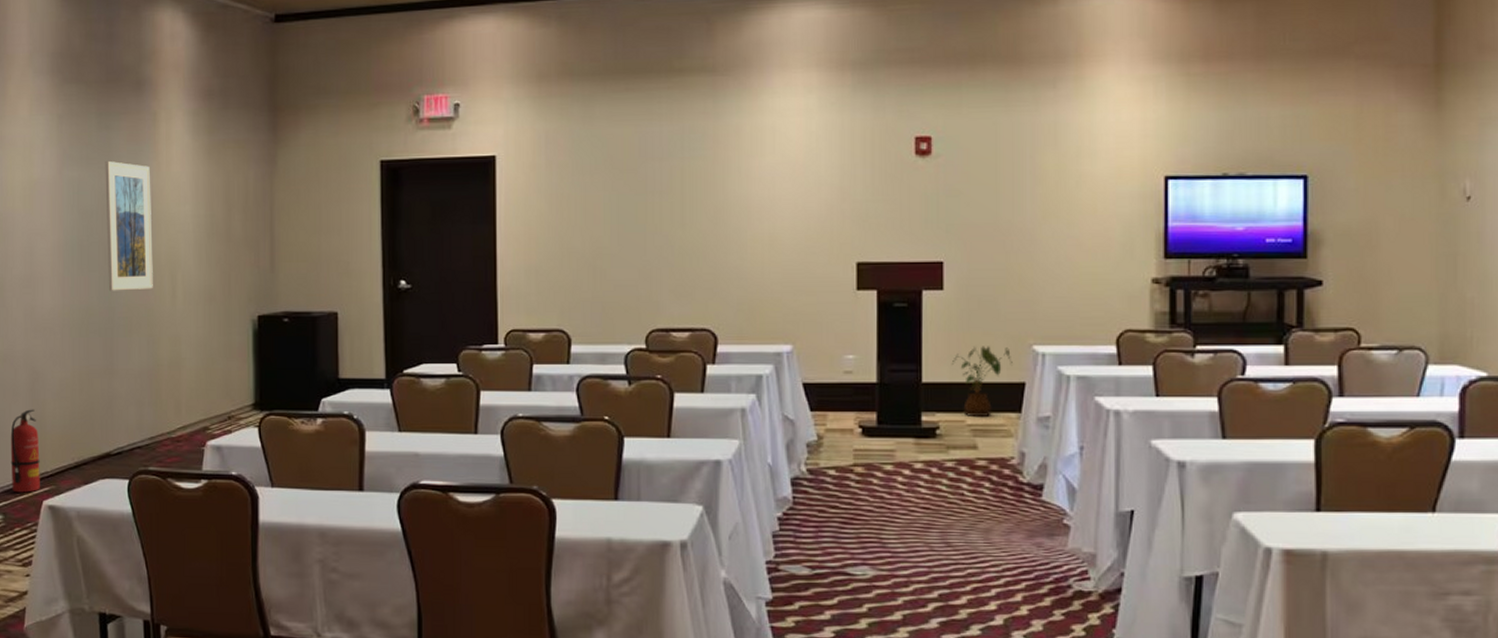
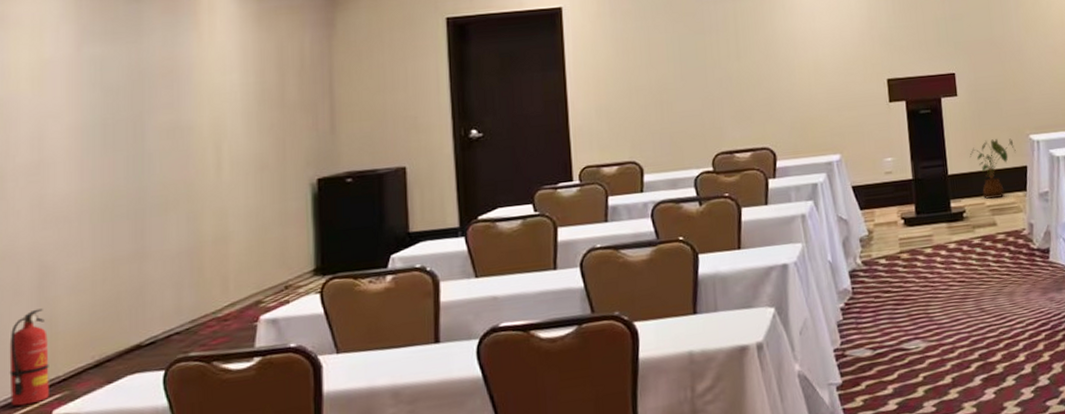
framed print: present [105,160,153,291] -> none [135,34,194,170]

